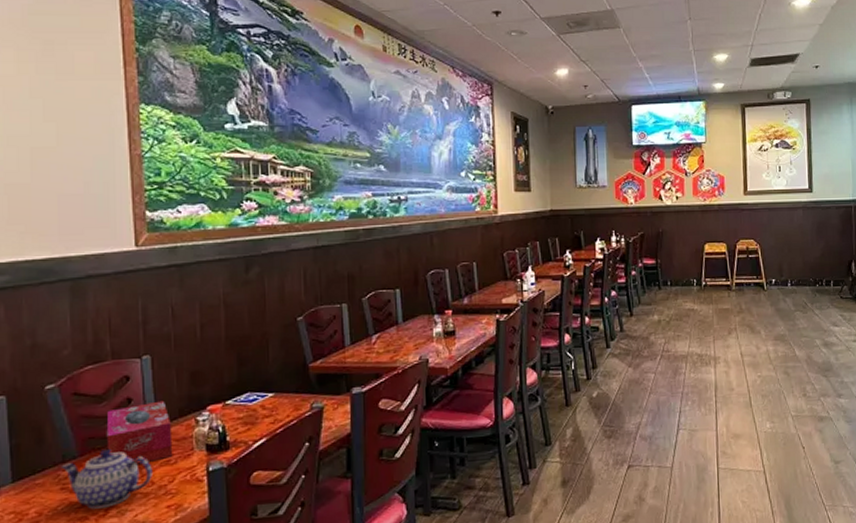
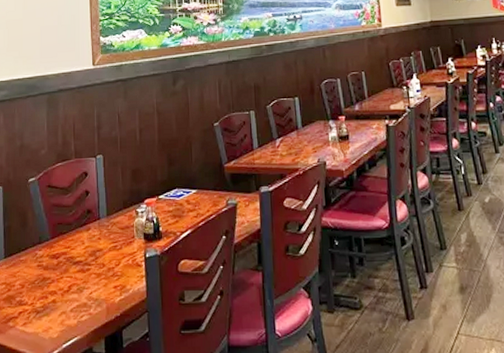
teapot: present [61,448,153,509] -> none [38,233,104,285]
tissue box: present [106,400,173,464] -> none [70,194,119,248]

